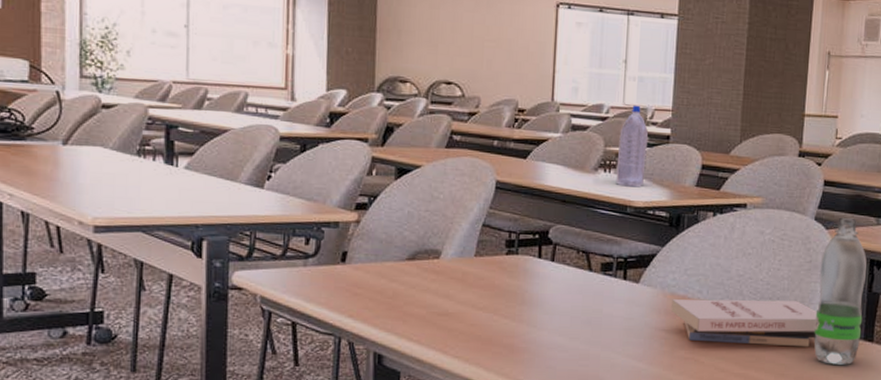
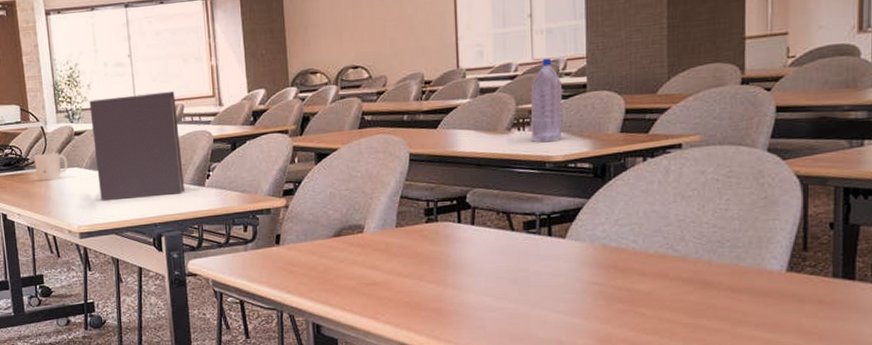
mug: none [41,123,89,158] -> present [34,152,68,181]
binder: none [126,69,239,194] -> present [89,92,185,201]
books: present [670,299,818,347] -> none [602,242,780,293]
bottle: present [813,217,867,365] -> none [777,143,841,308]

